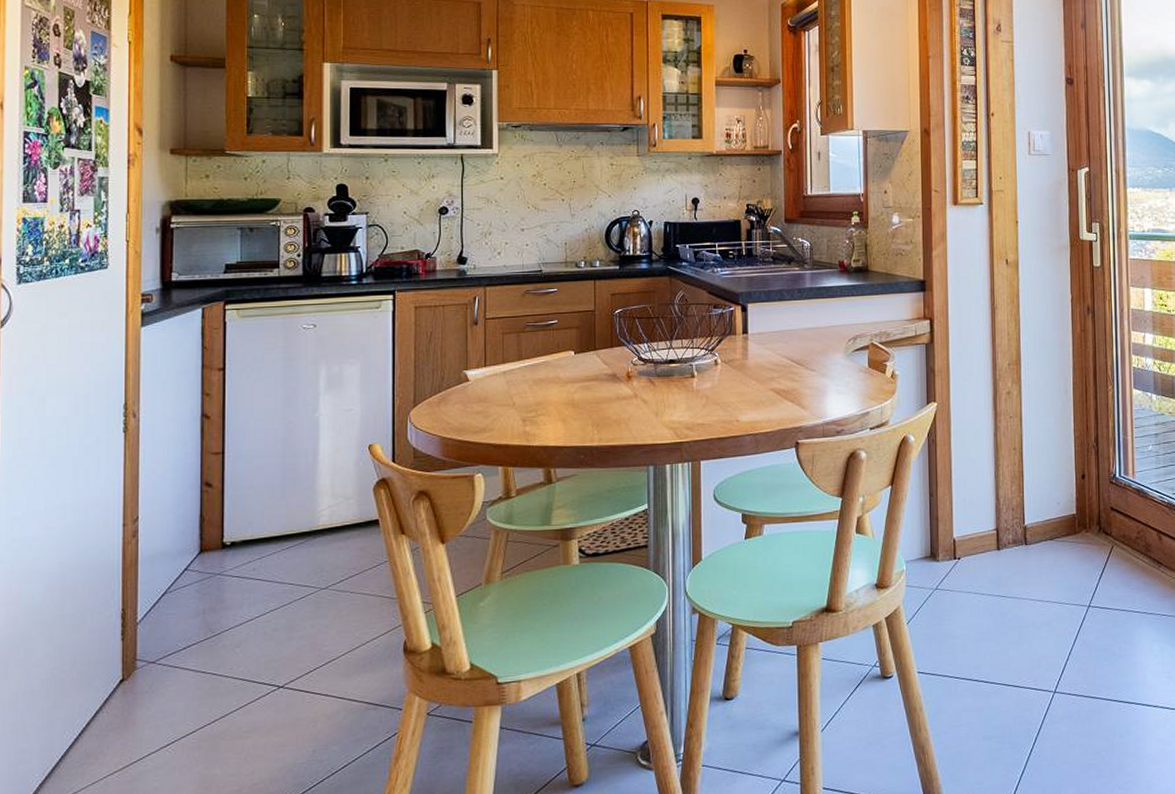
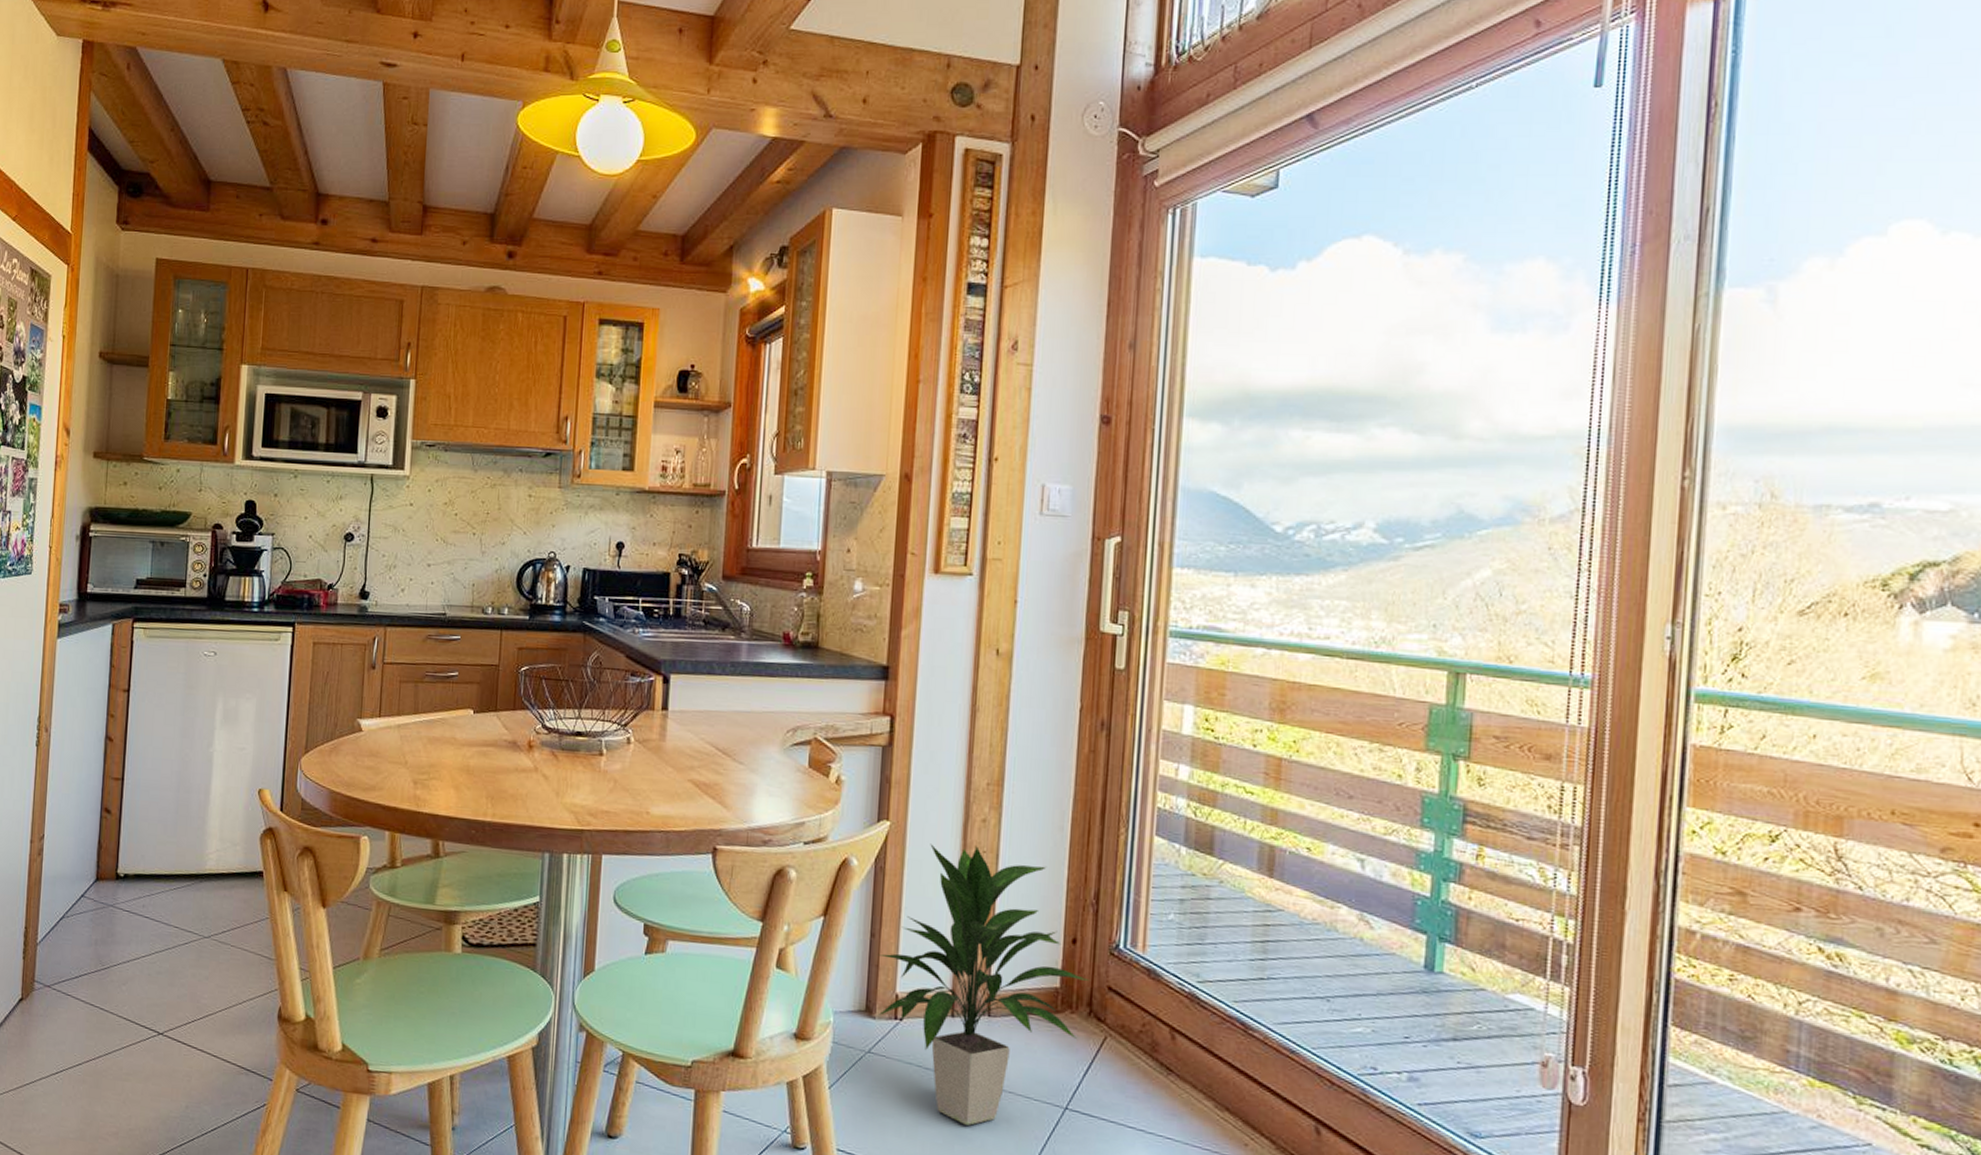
indoor plant: none [937,413,1097,633] -> present [878,844,1090,1126]

